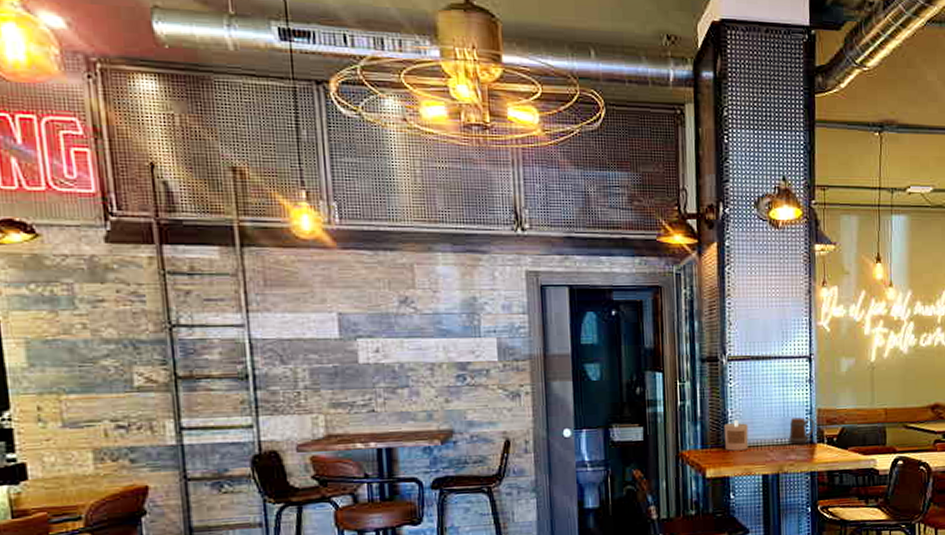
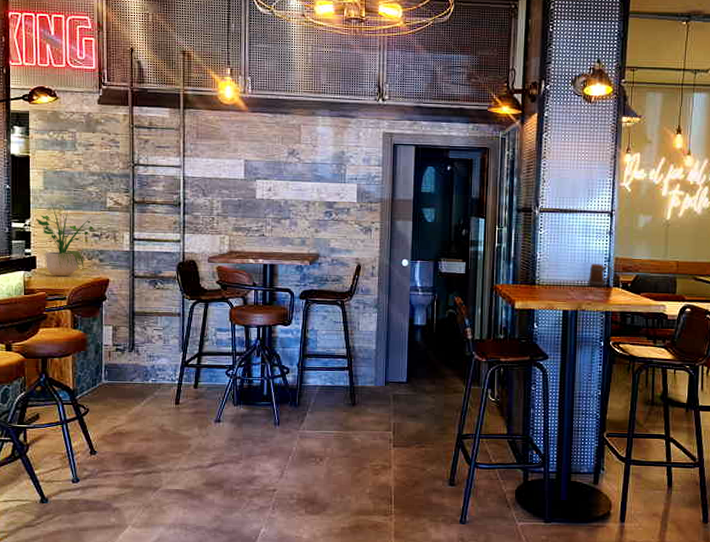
potted plant: none [20,384,118,489] -> present [36,202,95,277]
candle: present [723,419,749,451] -> none [532,261,553,288]

